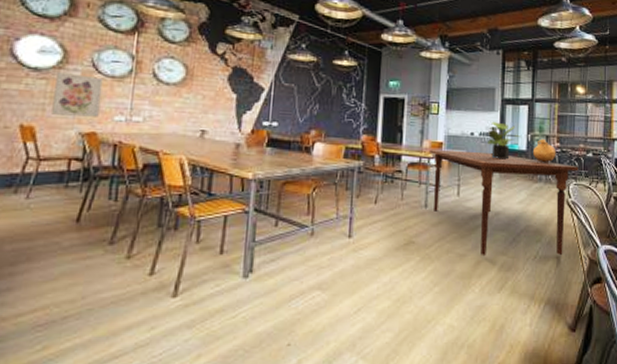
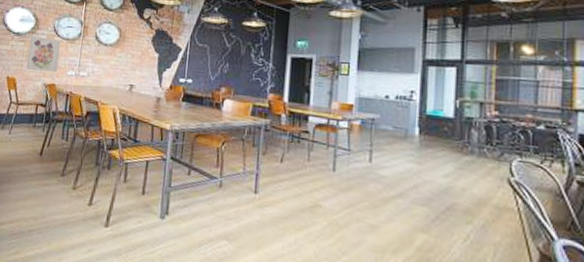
dining table: present [430,150,579,257] -> none [339,112,525,243]
potted plant: present [487,121,521,160] -> none [404,84,447,127]
ceramic pot: present [533,138,556,163] -> none [463,105,494,134]

